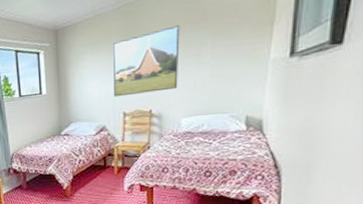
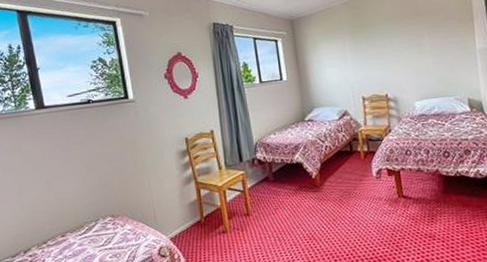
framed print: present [113,25,180,97] -> none [345,19,407,83]

